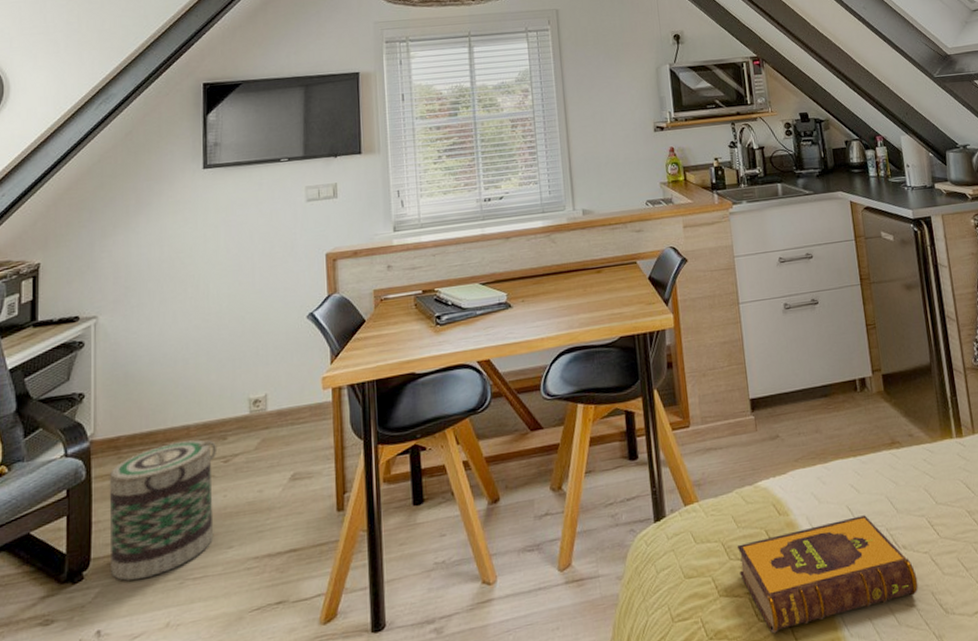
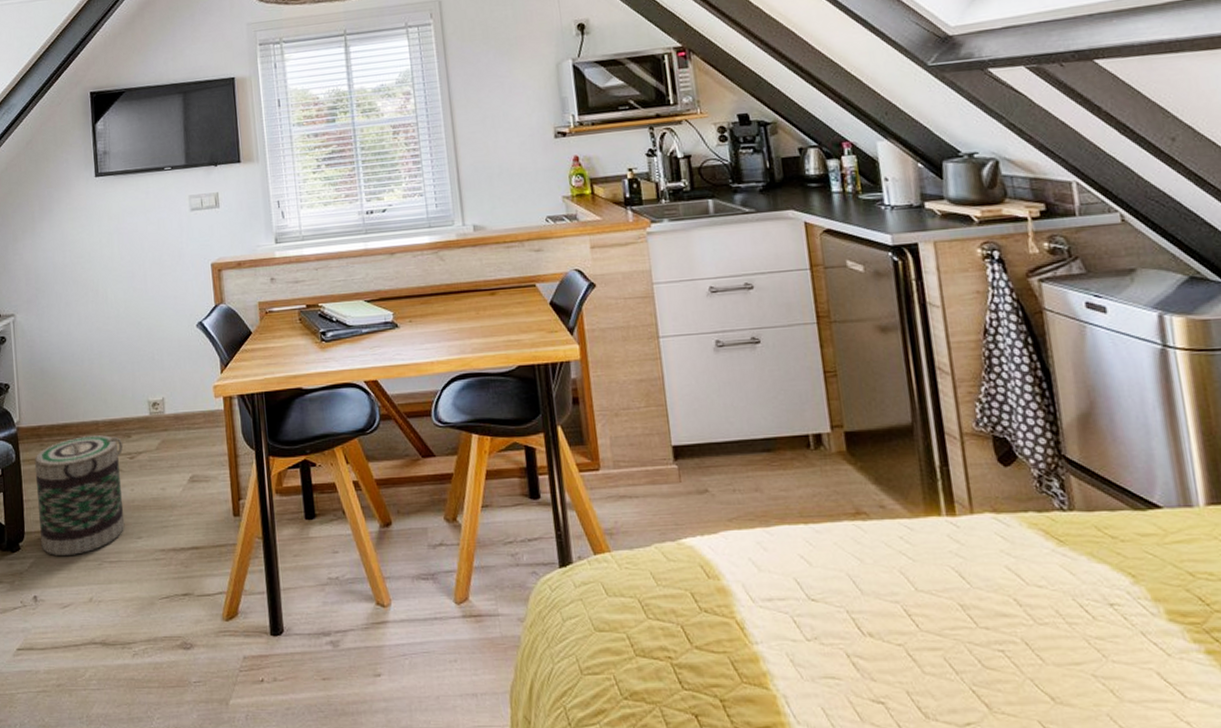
hardback book: present [737,515,919,634] -> none [656,592,889,705]

